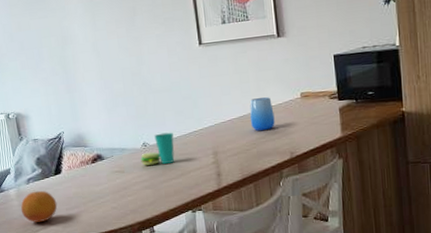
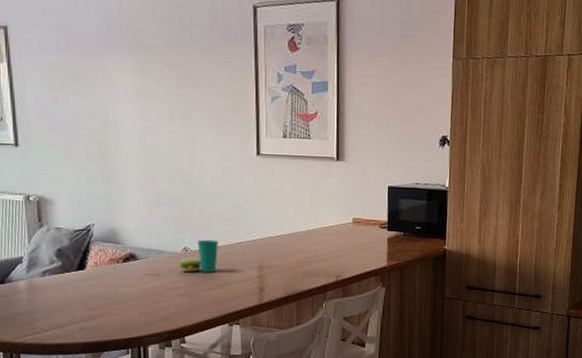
fruit: present [20,190,58,223] -> none [30,285,76,322]
cup: present [249,97,275,131] -> none [300,217,325,250]

